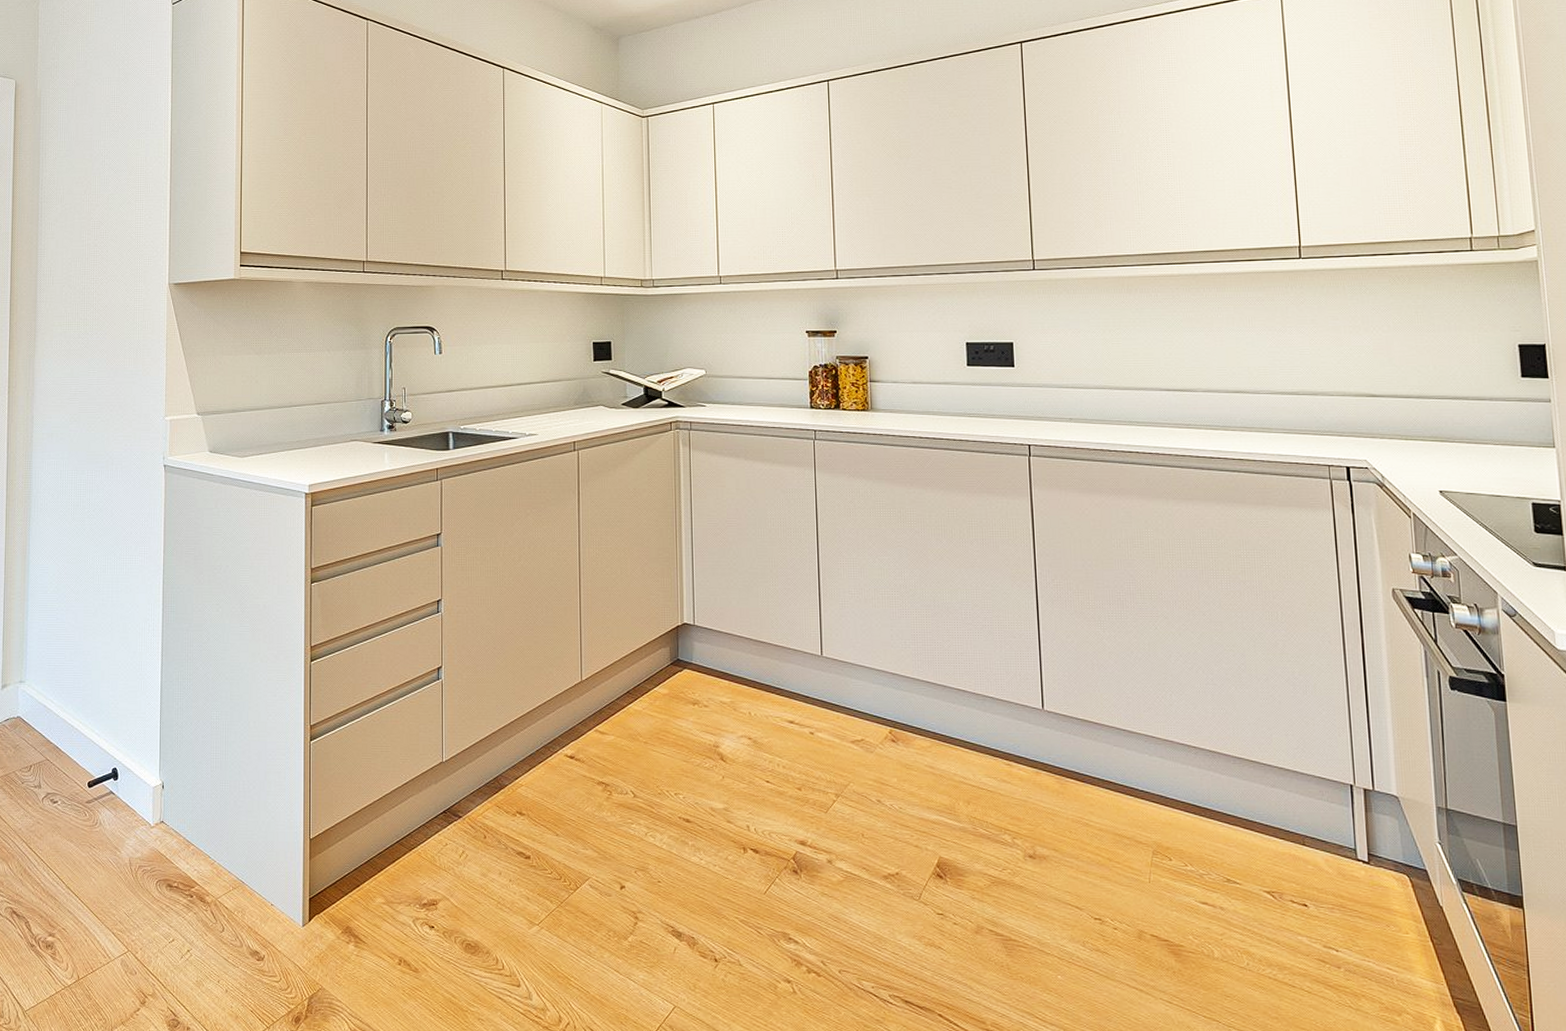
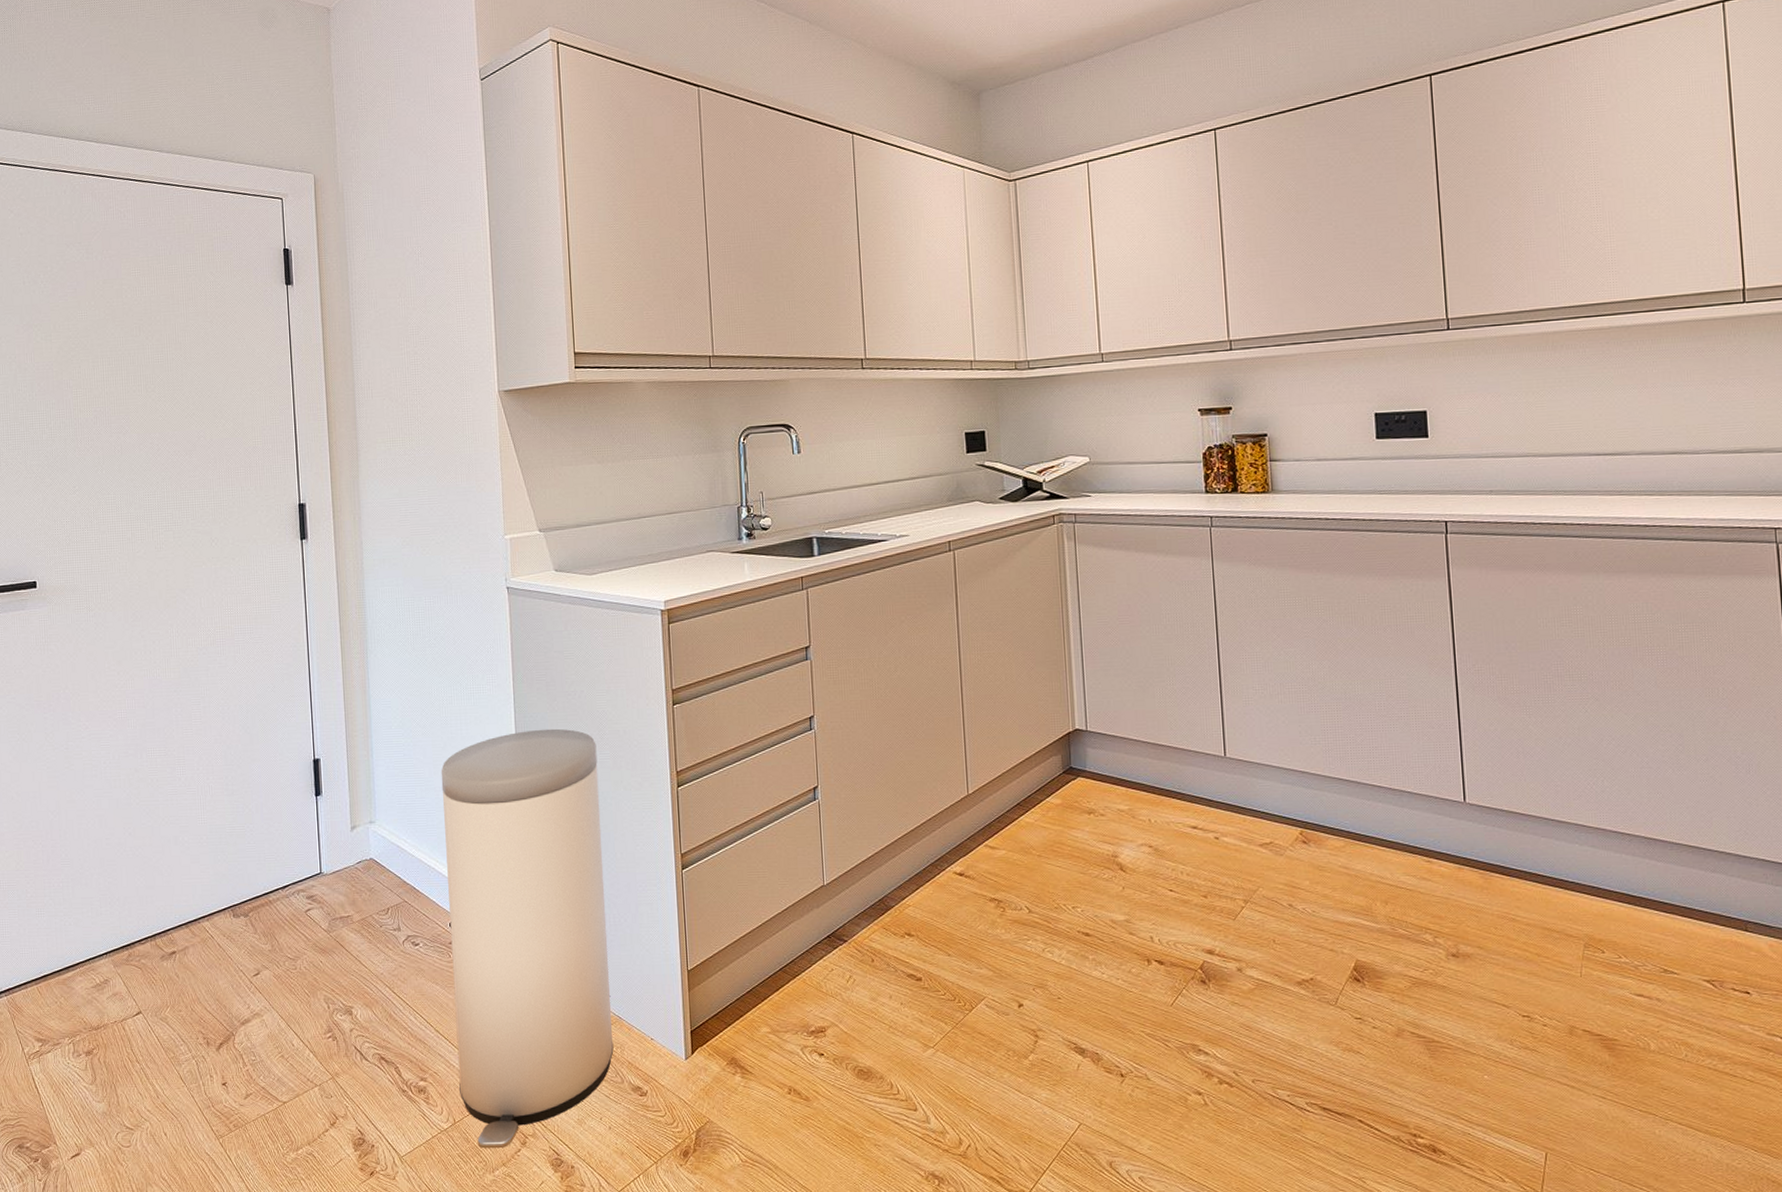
pedal bin: none [85,600,237,1007] -> present [441,728,614,1149]

